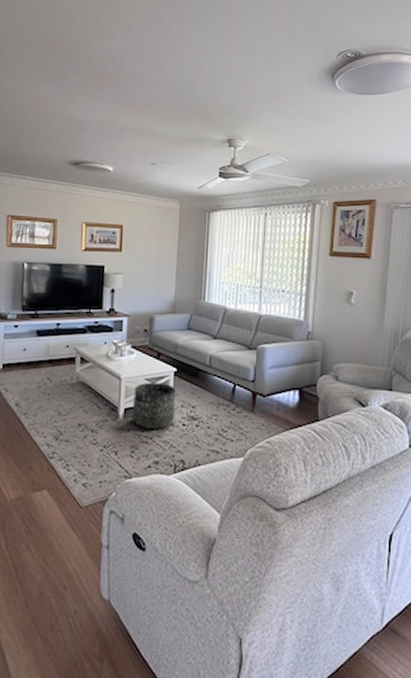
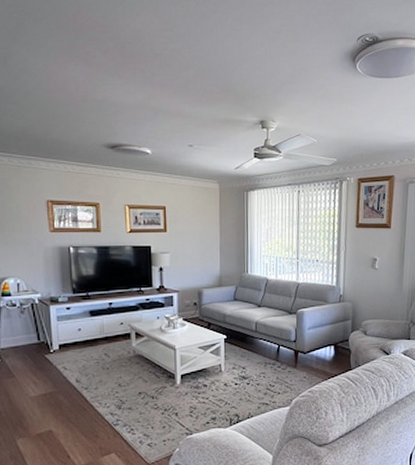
basket: present [132,382,176,429] -> none [188,349,228,391]

